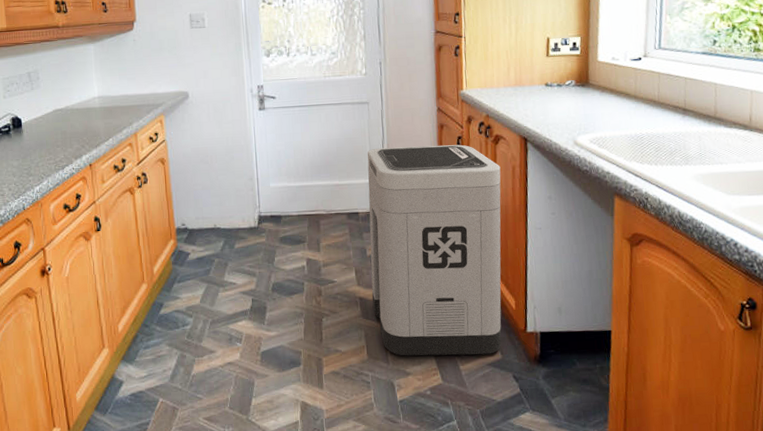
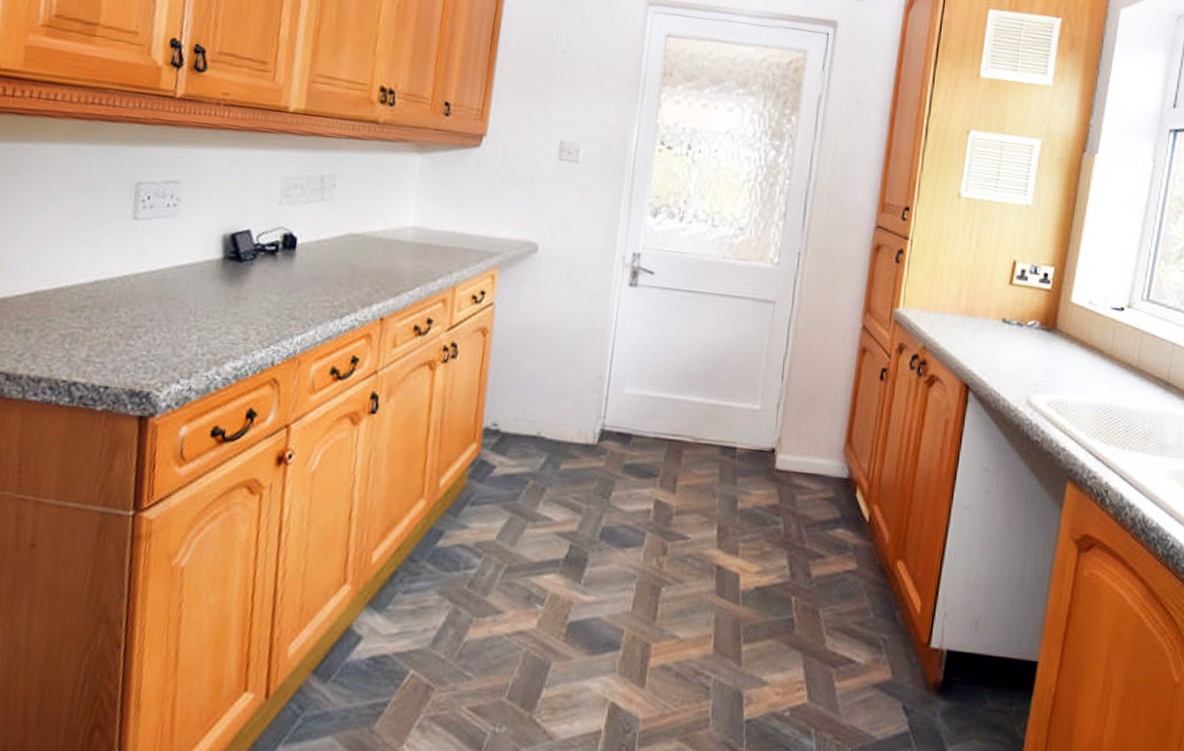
trash can: present [367,144,502,356] -> none [732,364,930,672]

